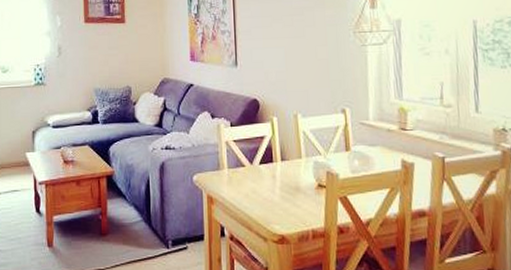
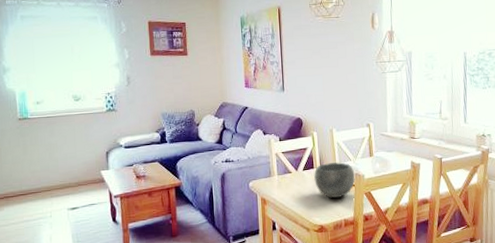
bowl: none [273,156,327,202] -> present [314,162,355,199]

